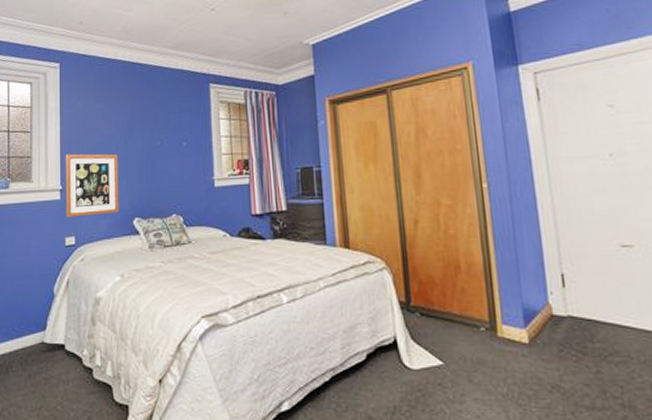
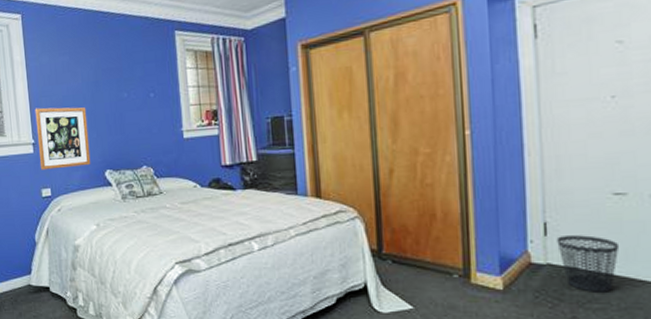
wastebasket: none [574,287,633,345] -> present [556,235,618,292]

